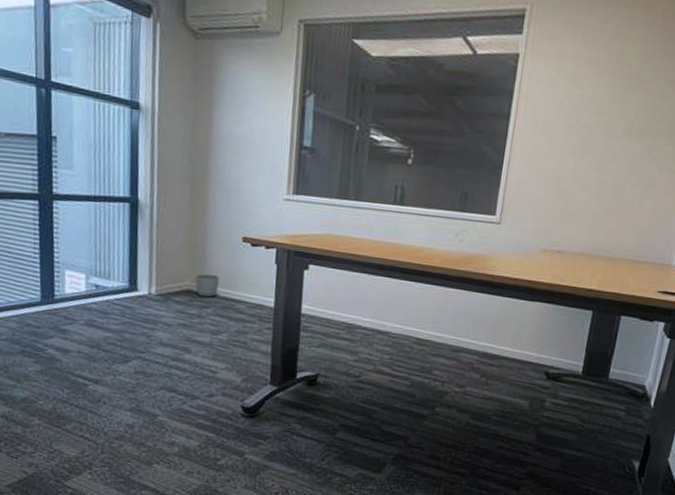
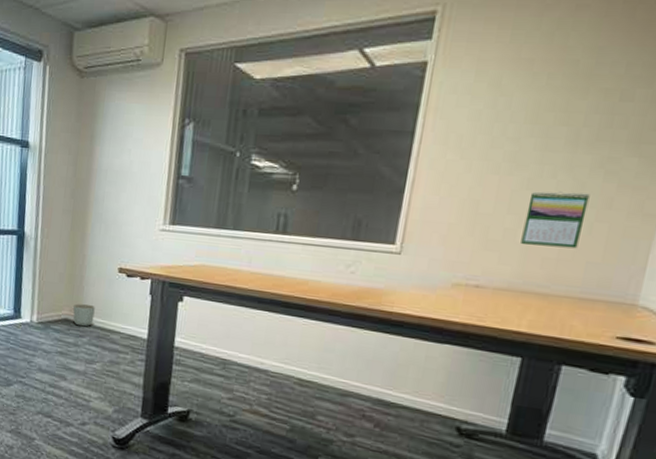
calendar: none [591,171,640,220] -> present [521,191,590,249]

